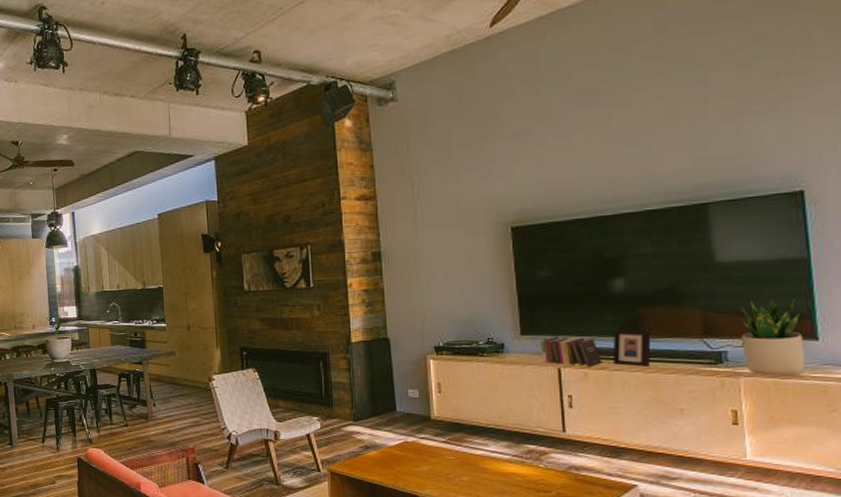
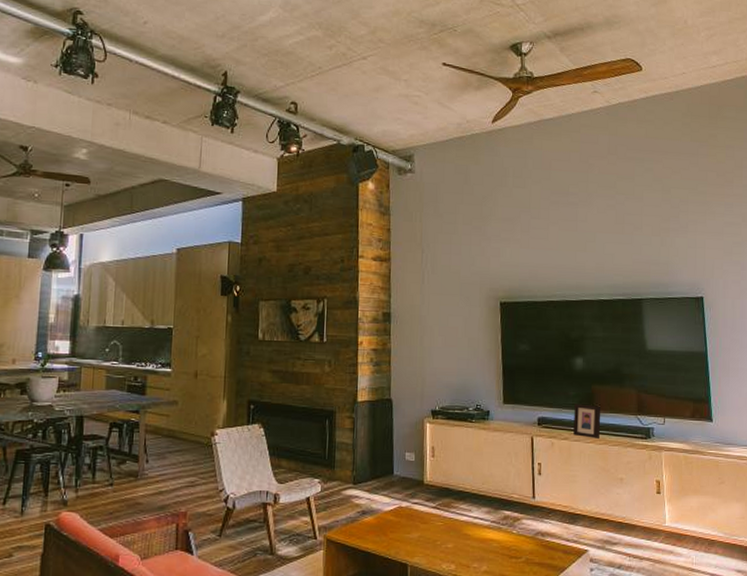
books: present [539,336,602,368] -> none [518,406,565,438]
planter: present [740,295,806,377] -> none [662,382,705,452]

